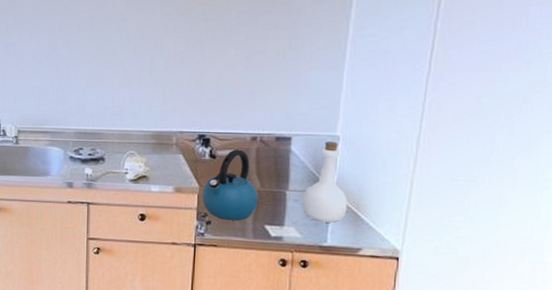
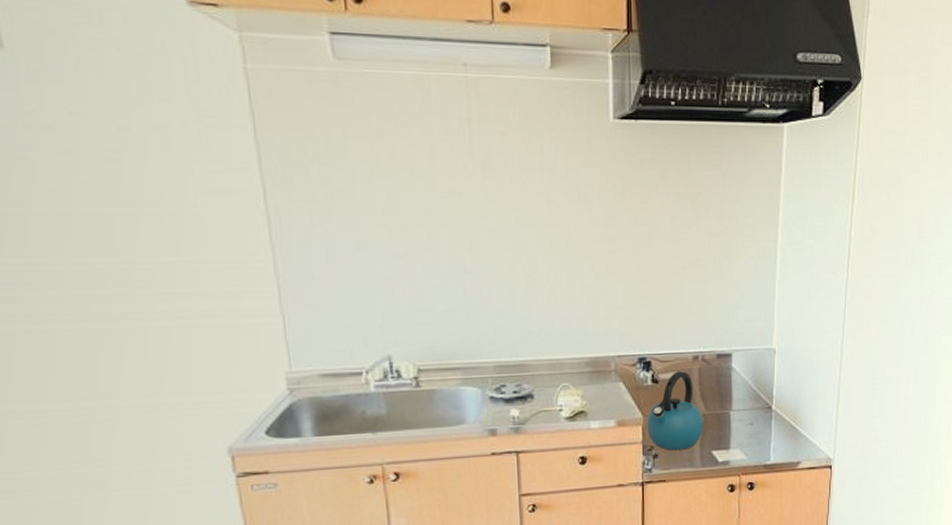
bottle: present [302,141,348,223] -> none [745,355,786,440]

